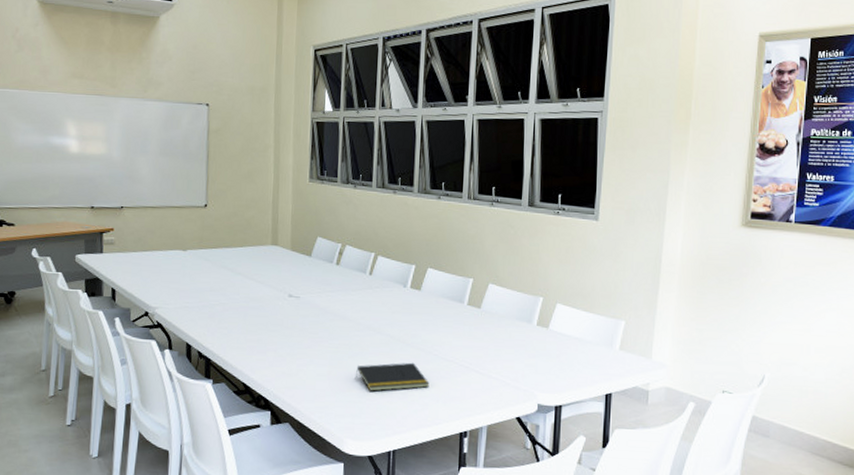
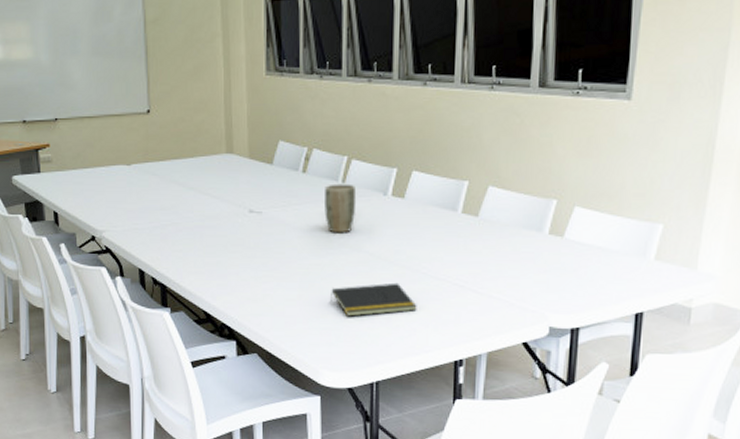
plant pot: none [353,275,381,318] -> present [325,184,357,233]

